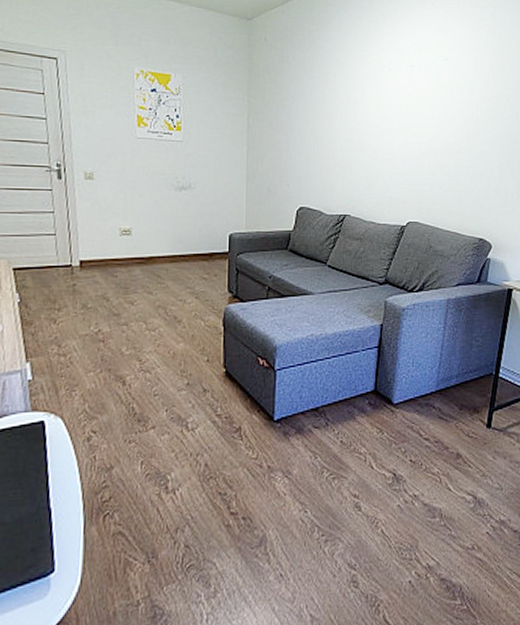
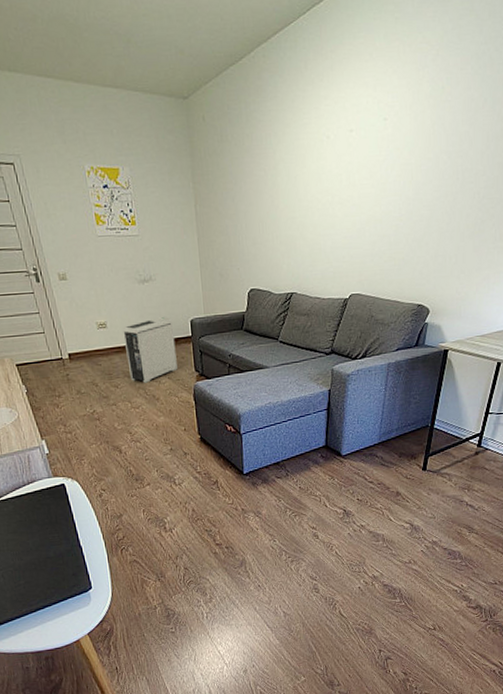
air purifier: none [149,229,209,301] -> present [123,317,178,383]

